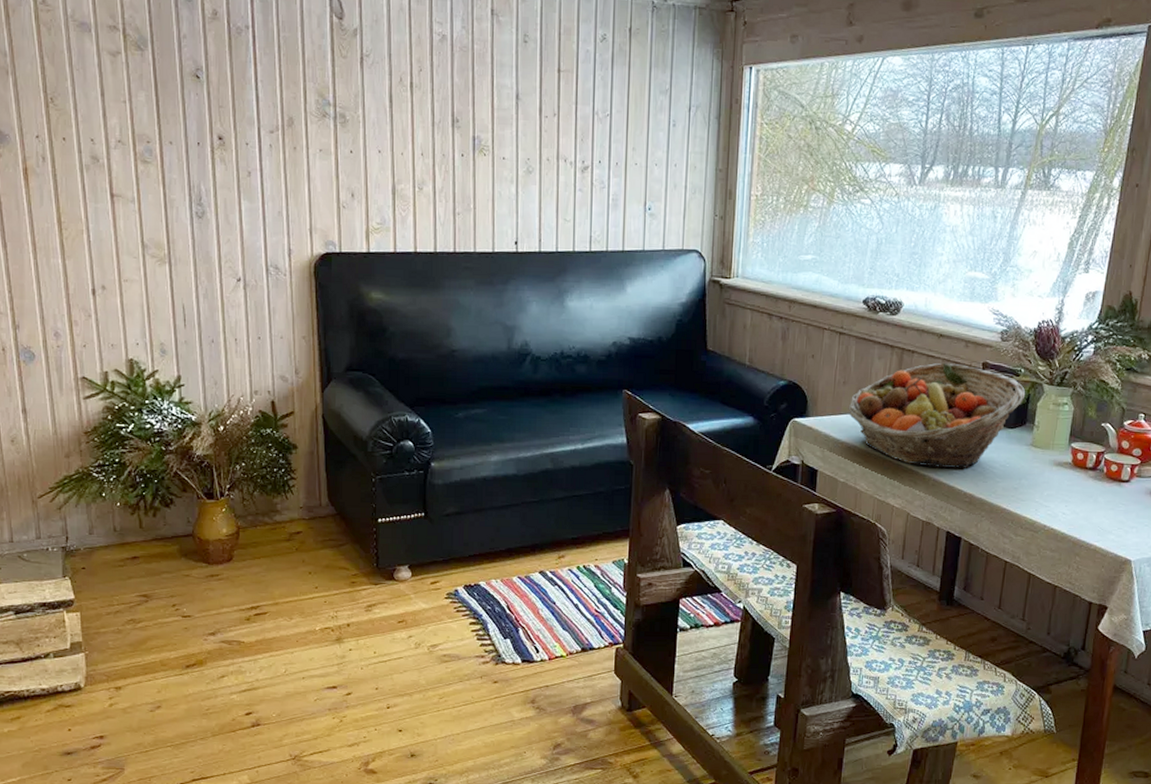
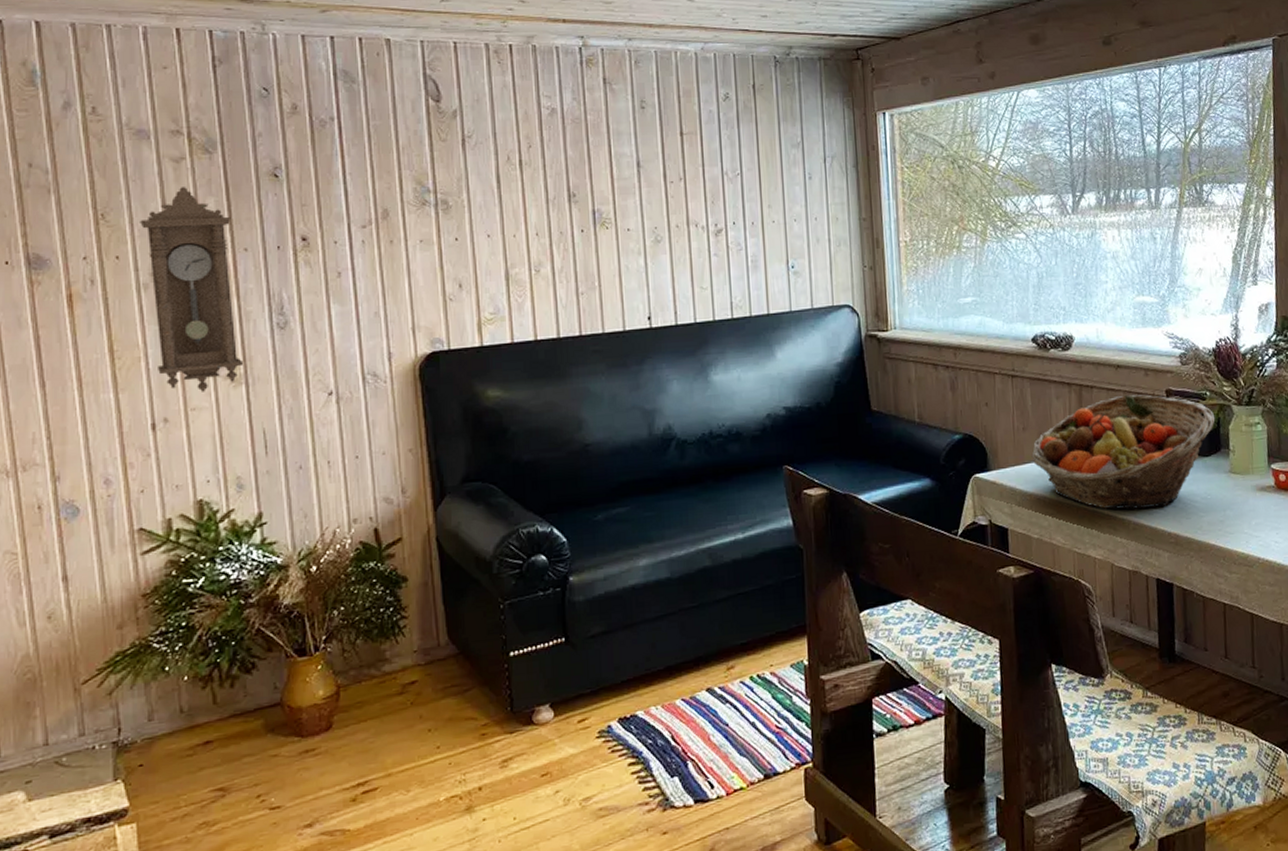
pendulum clock: none [82,80,168,267] -> present [140,187,244,392]

